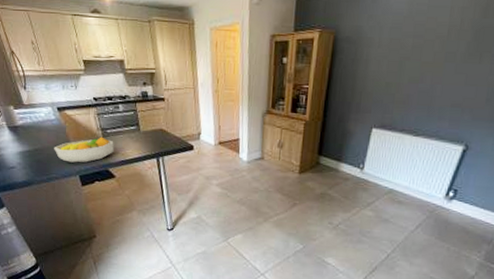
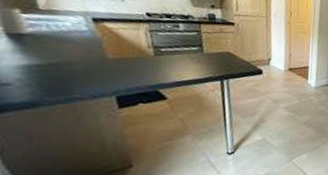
fruit bowl: present [54,136,114,163] -> none [81,54,169,82]

